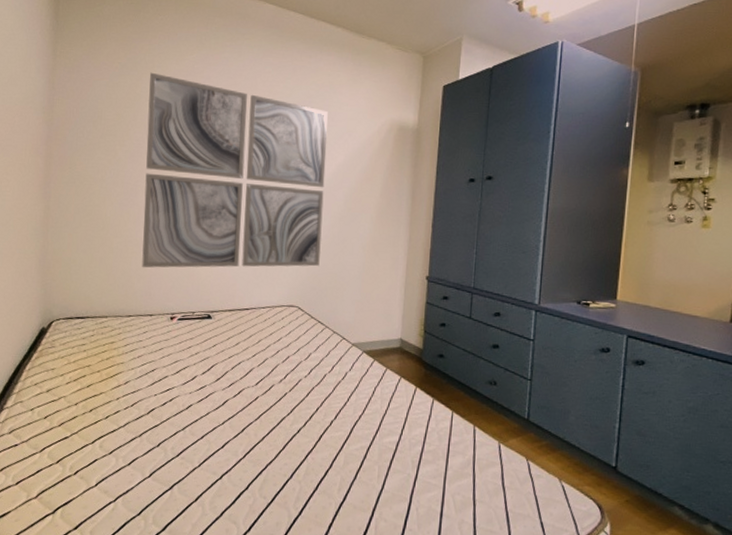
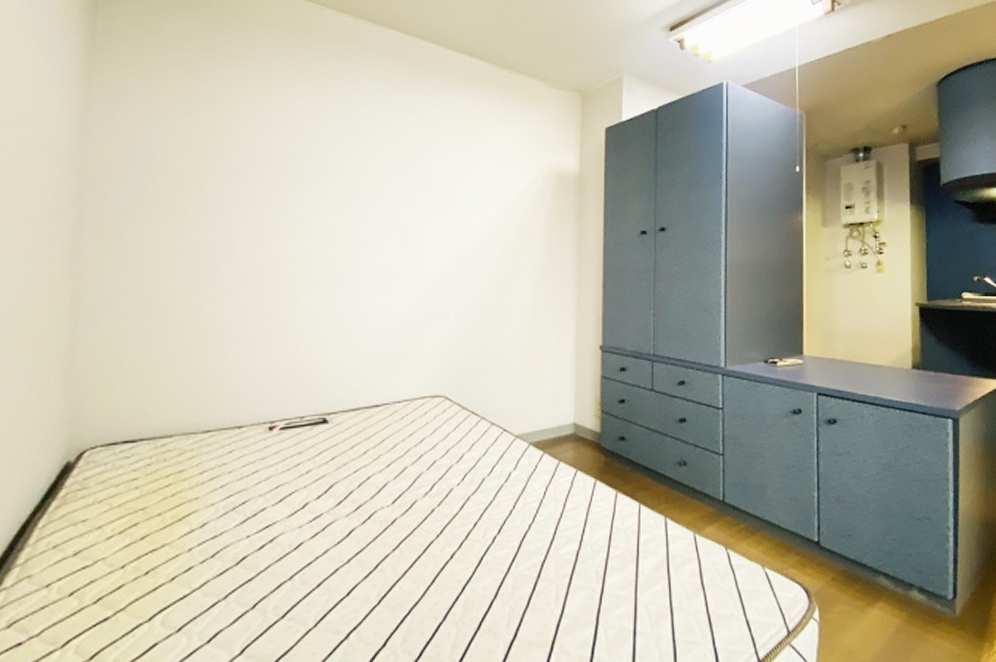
wall art: present [142,72,328,268] -> none [225,109,474,364]

